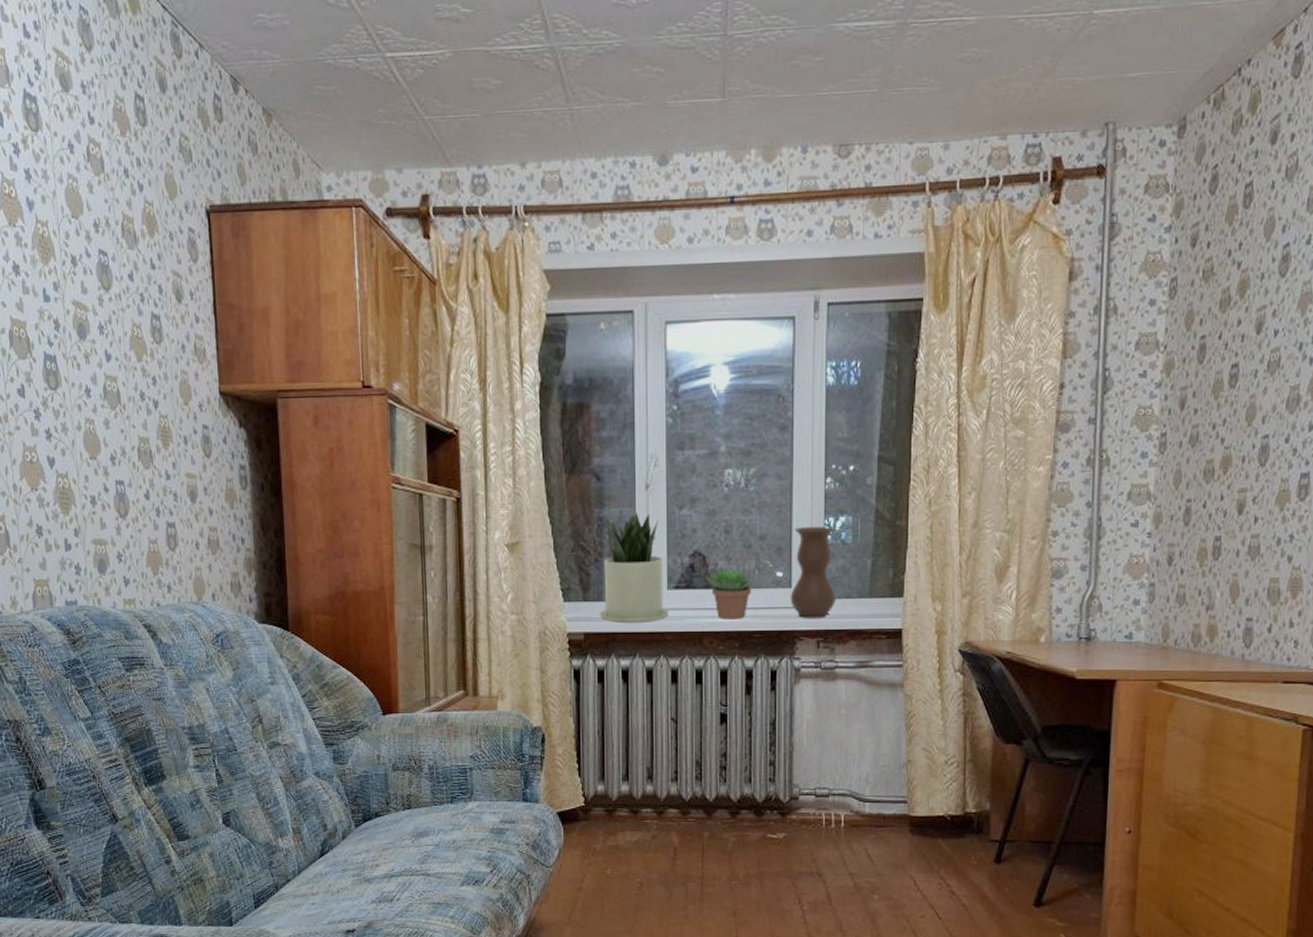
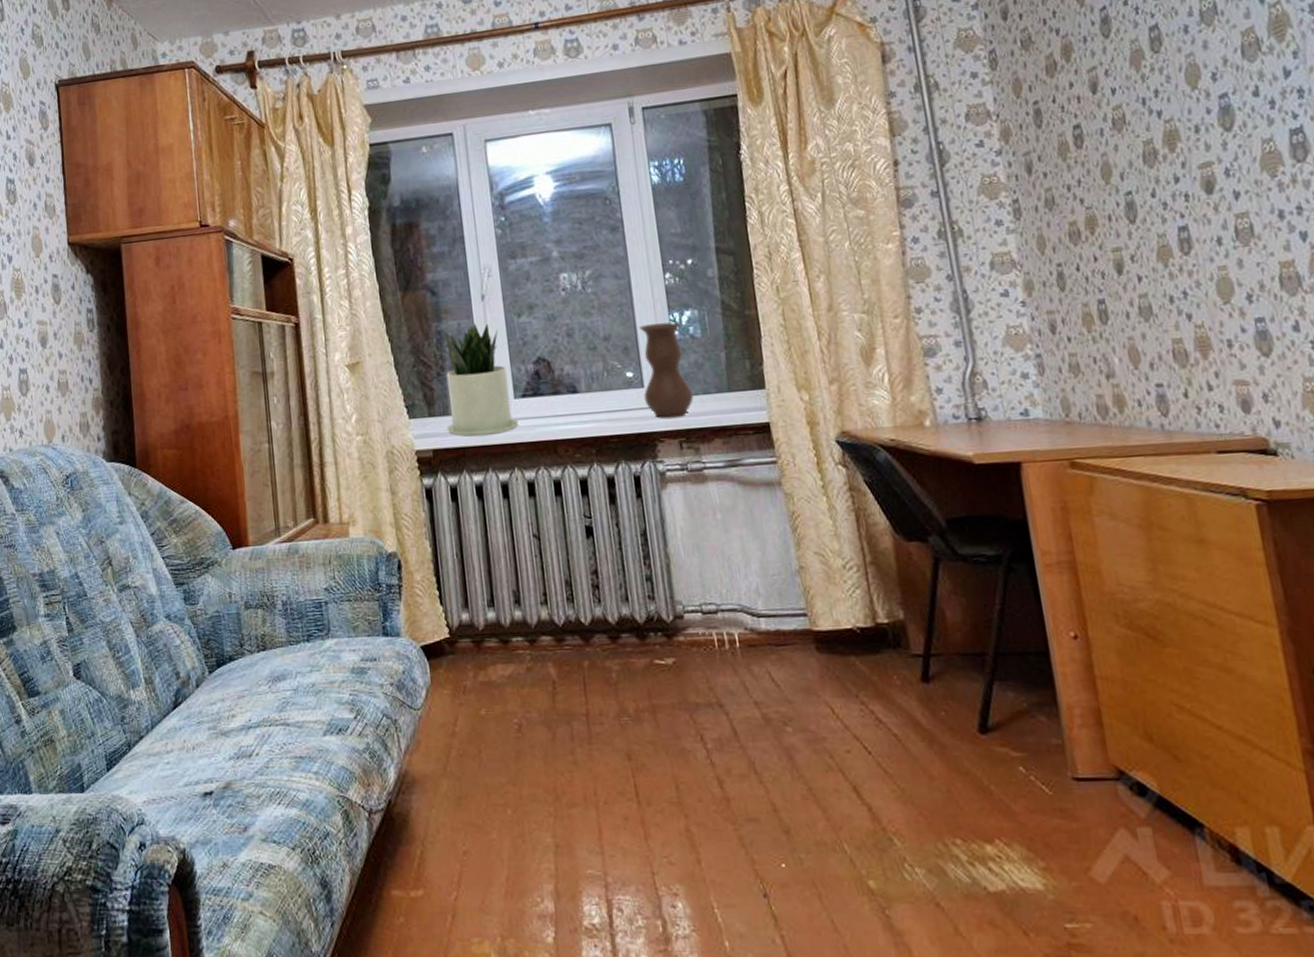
succulent plant: present [705,568,755,620] -> none [552,372,604,426]

